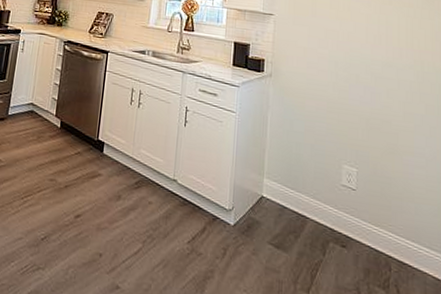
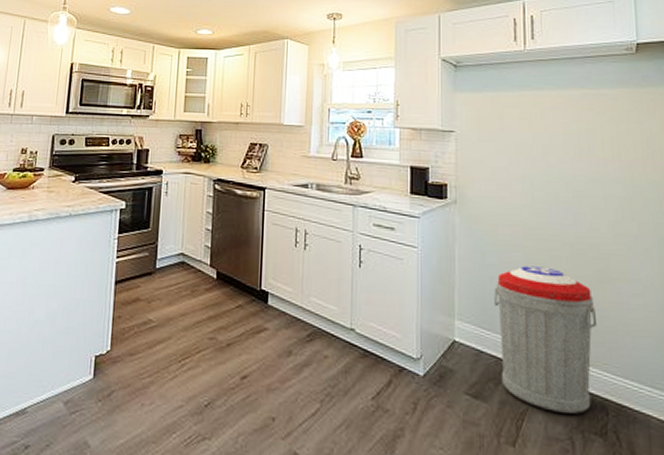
trash can: none [299,135,386,268] -> present [494,266,598,414]

